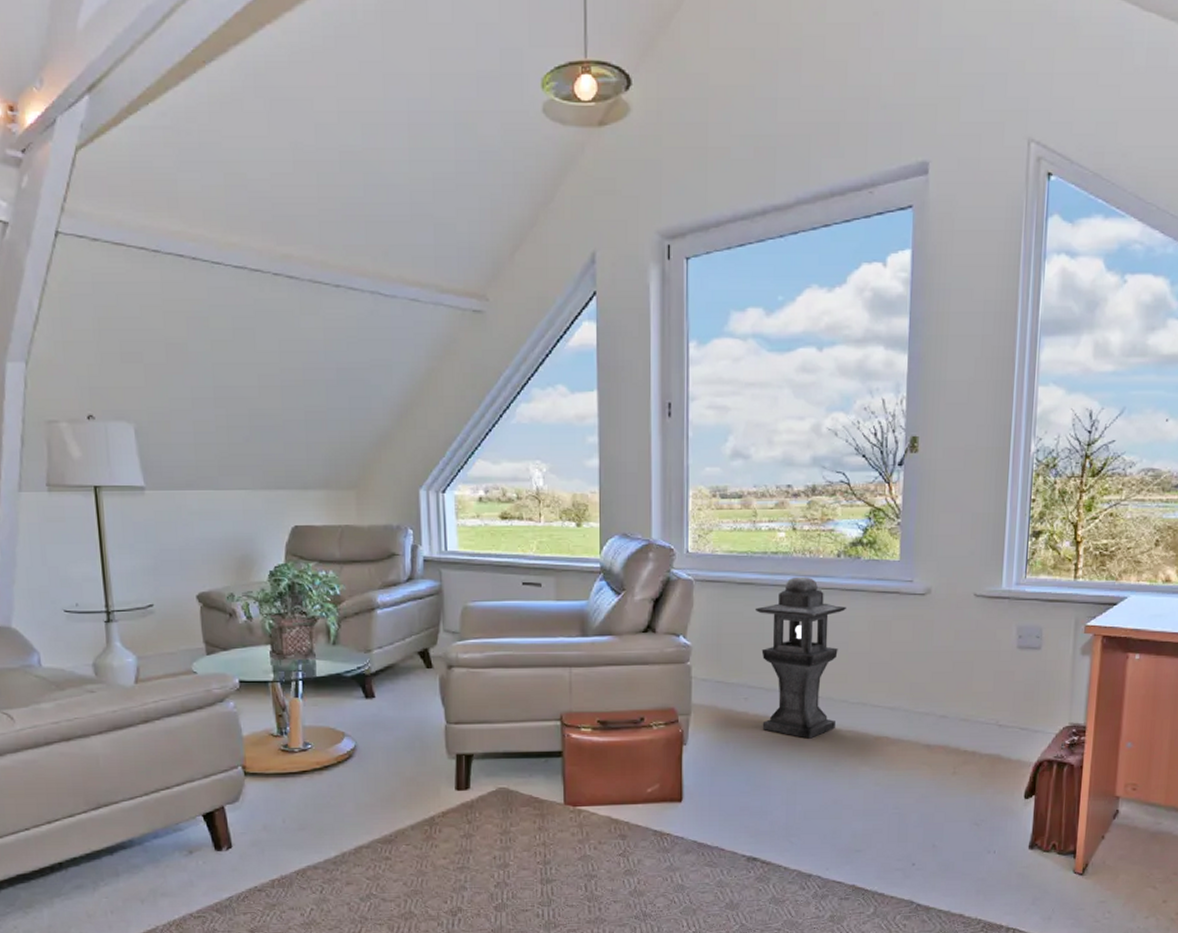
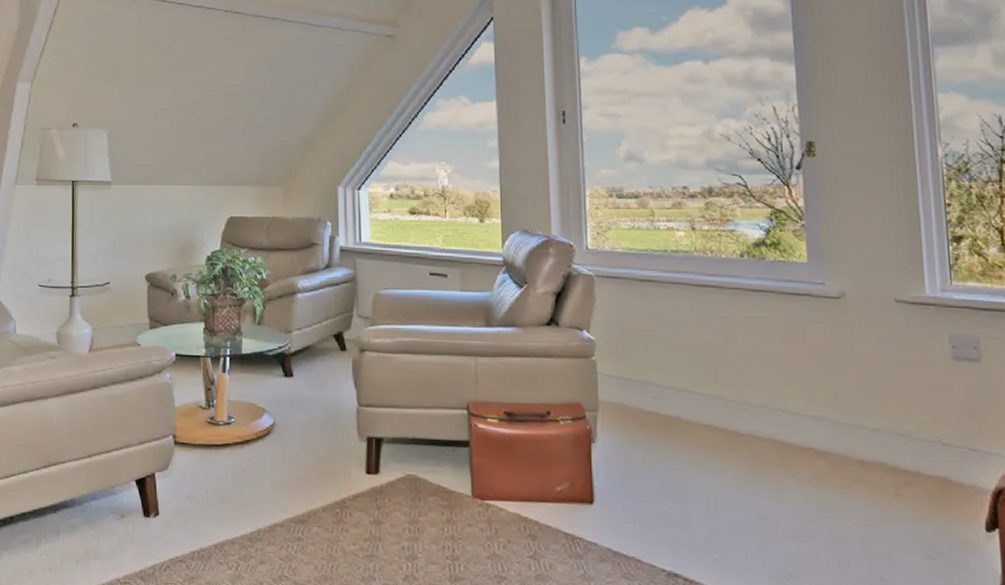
lantern: present [754,576,846,739] -> none [658,275,755,445]

